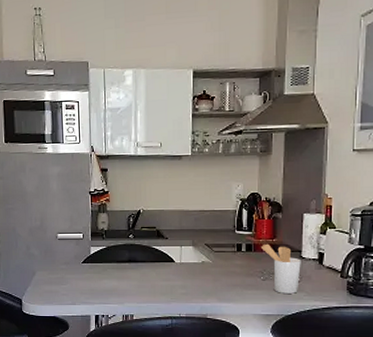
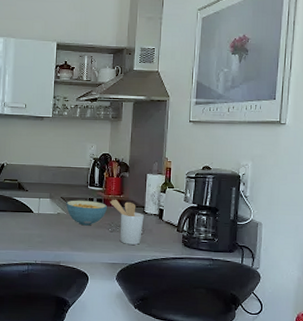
cereal bowl: none [211,246,257,275] -> present [66,200,107,226]

